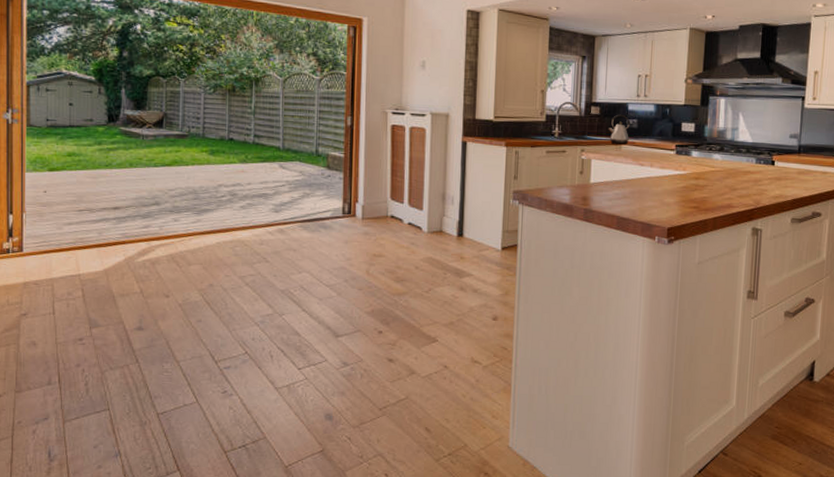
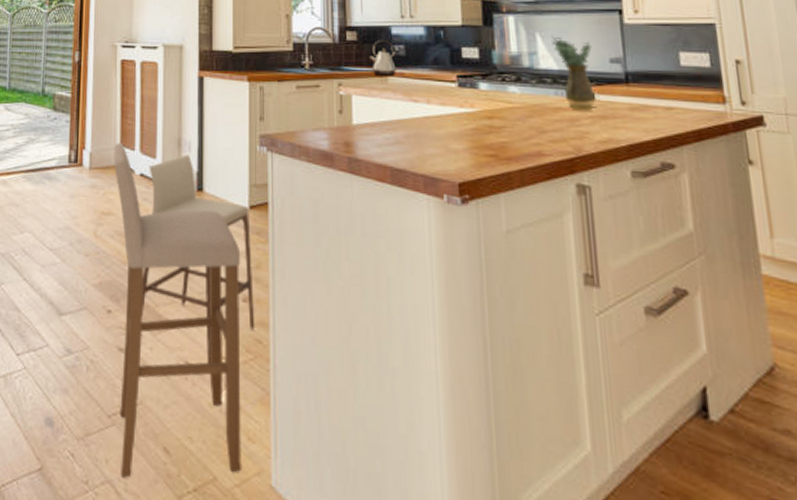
bar stool: none [384,197,493,451] -> present [114,143,241,478]
bar stool: none [408,207,502,366] -> present [141,154,255,364]
vase: none [750,115,779,175] -> present [551,35,597,113]

